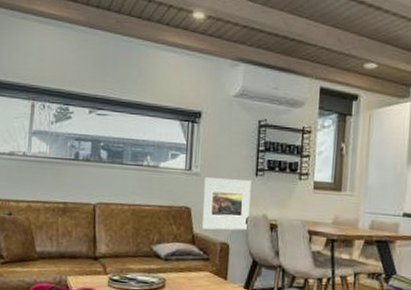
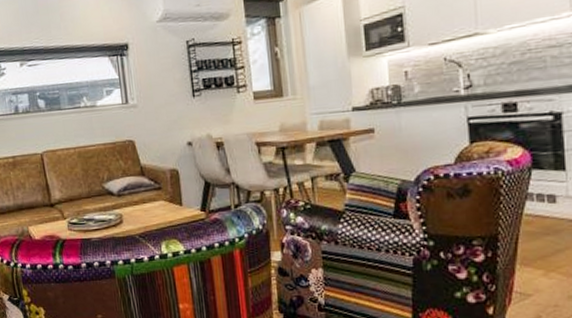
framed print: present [202,177,252,230] -> none [142,103,196,159]

